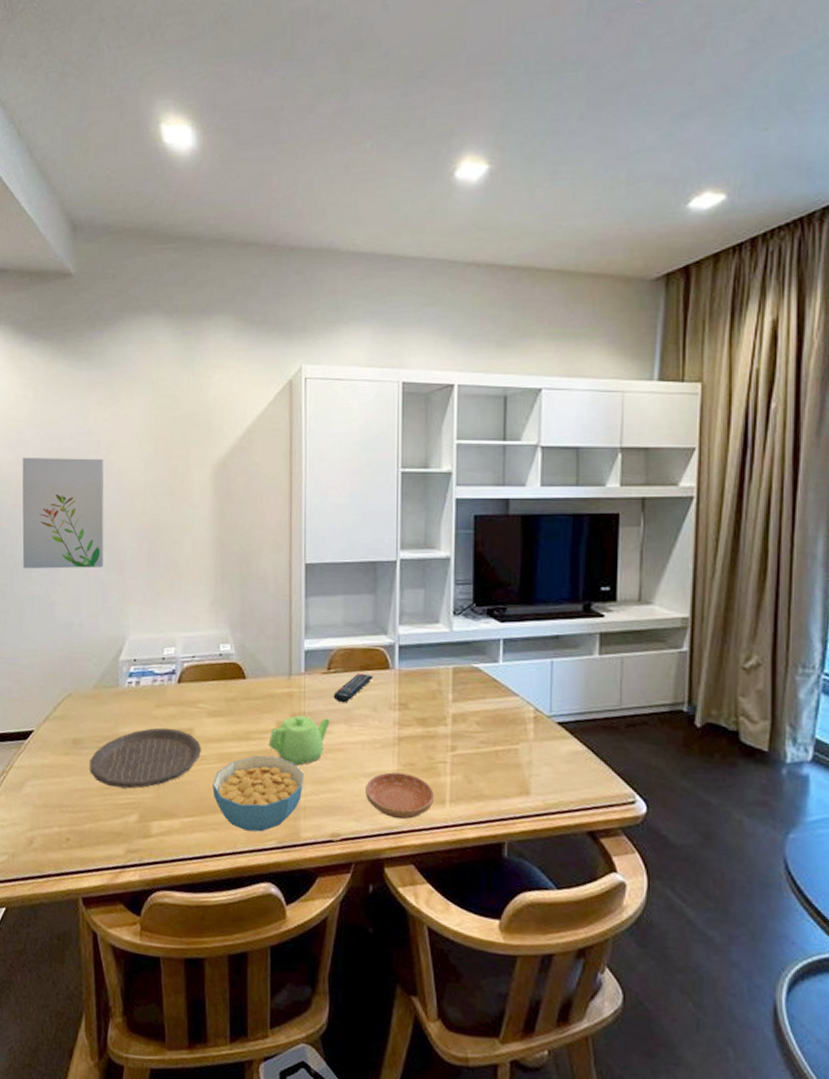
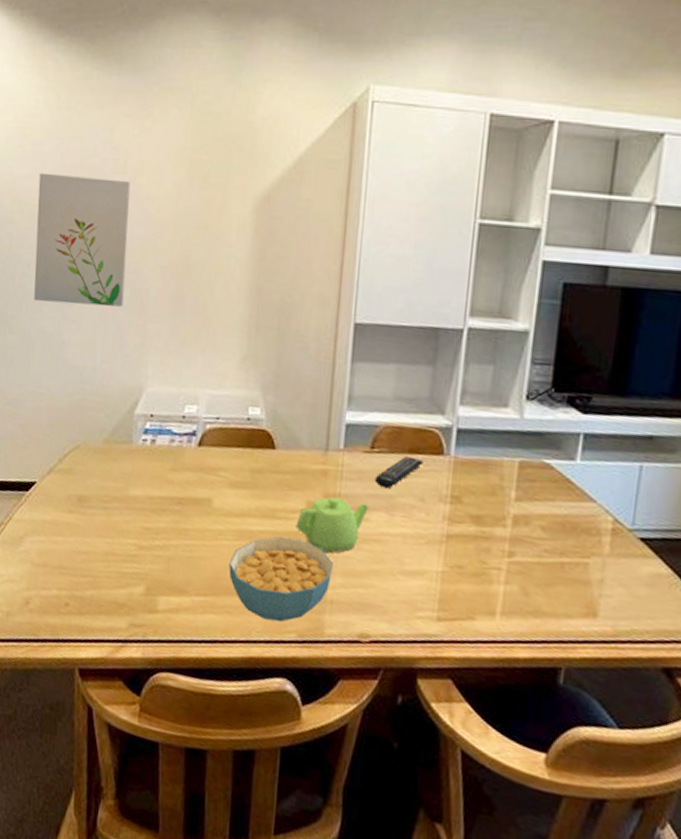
plate: present [90,727,202,789] -> none [95,493,220,558]
saucer: present [366,772,435,820] -> none [403,572,484,628]

